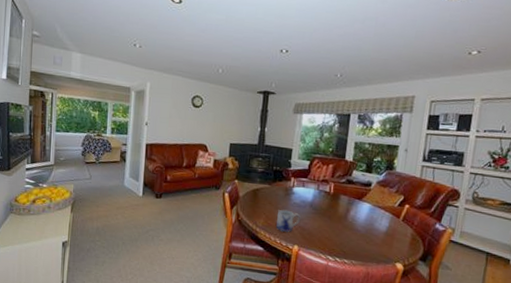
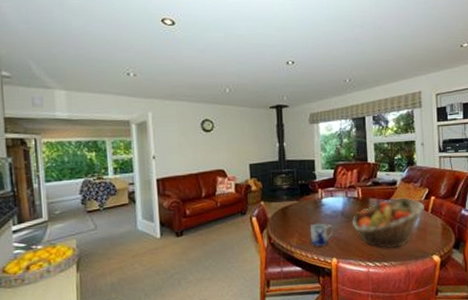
fruit basket: none [318,199,397,248] -> present [351,197,425,249]

